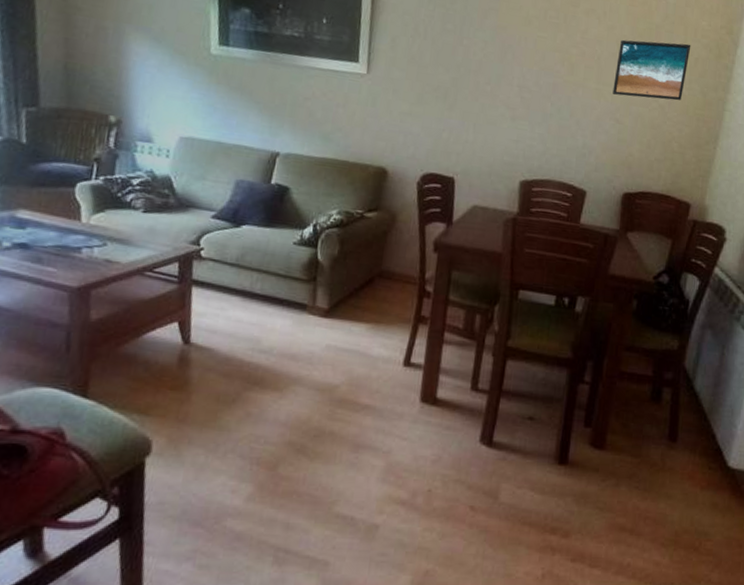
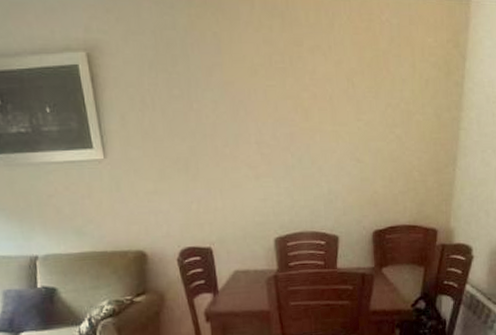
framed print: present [613,39,691,101] -> none [349,66,420,133]

